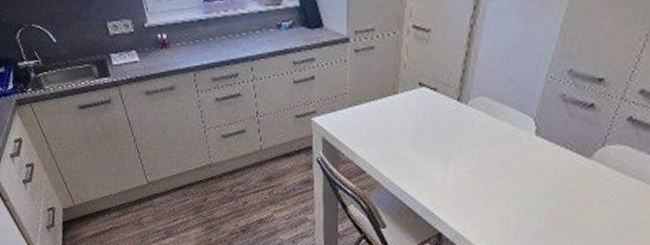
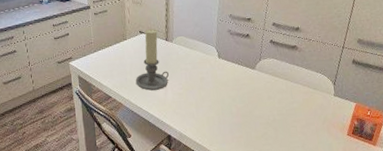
candle holder: none [402,81,453,170] -> present [135,29,169,91]

